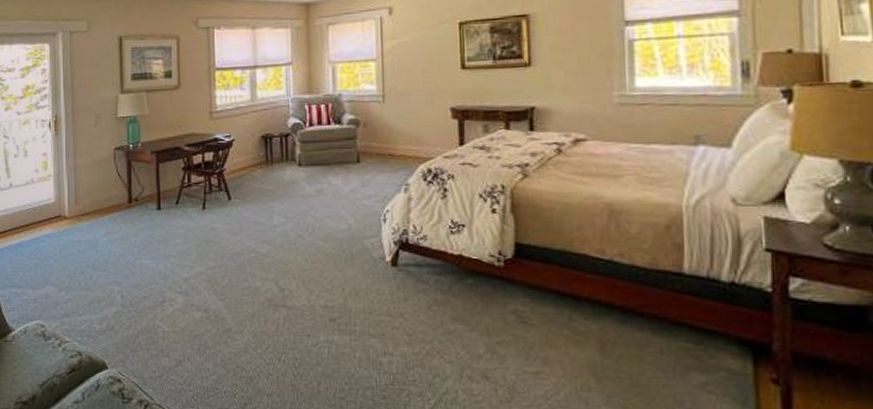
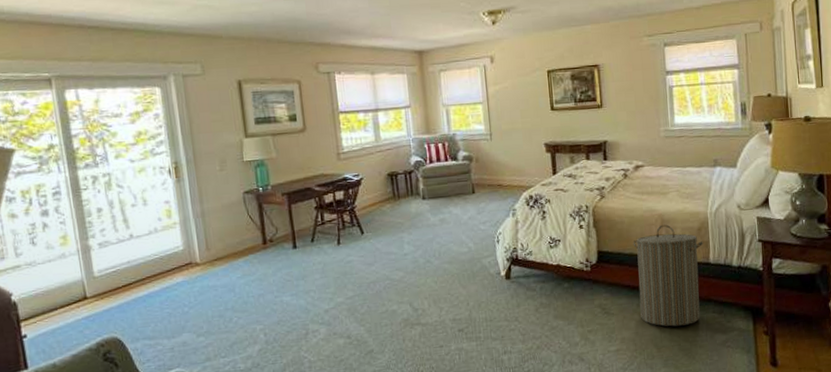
laundry hamper: none [566,216,674,353] -> present [633,224,703,327]

